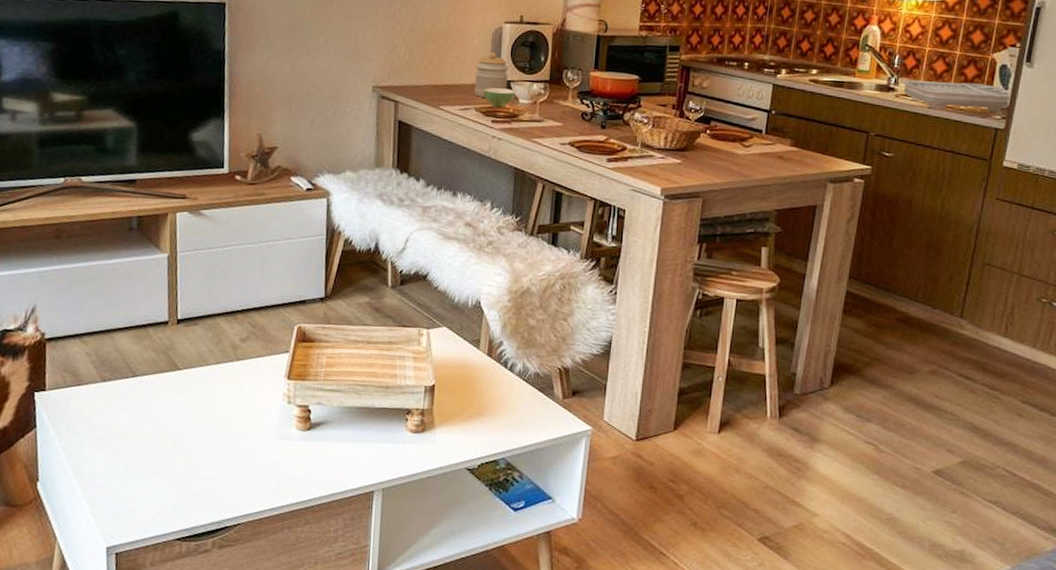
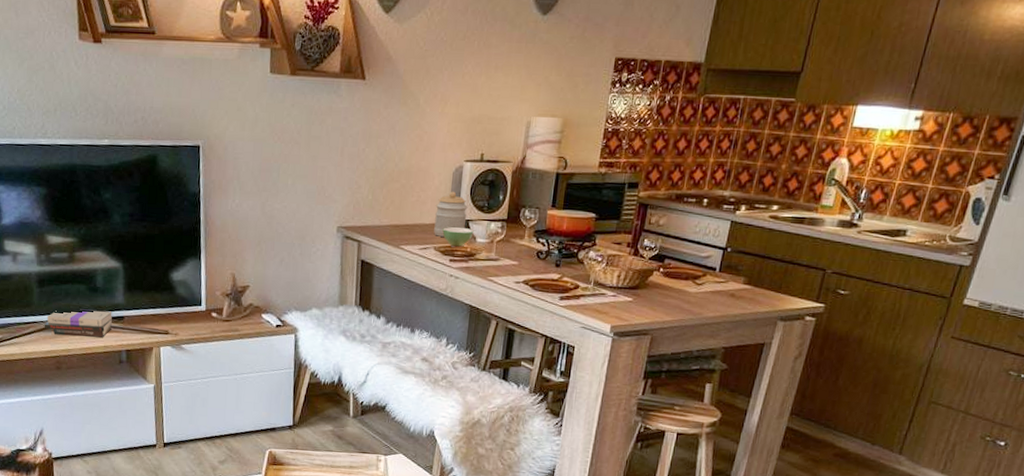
books: none [43,172,123,203] -> present [44,310,112,337]
dish rack: present [901,80,1011,114] -> none [865,215,982,250]

